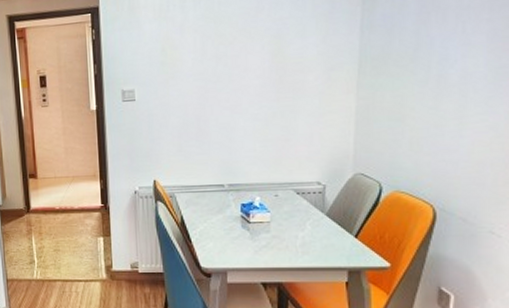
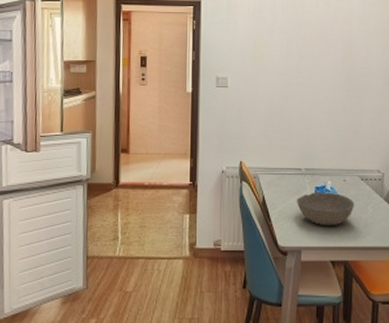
bowl: none [220,209,290,246] -> present [297,192,355,226]

